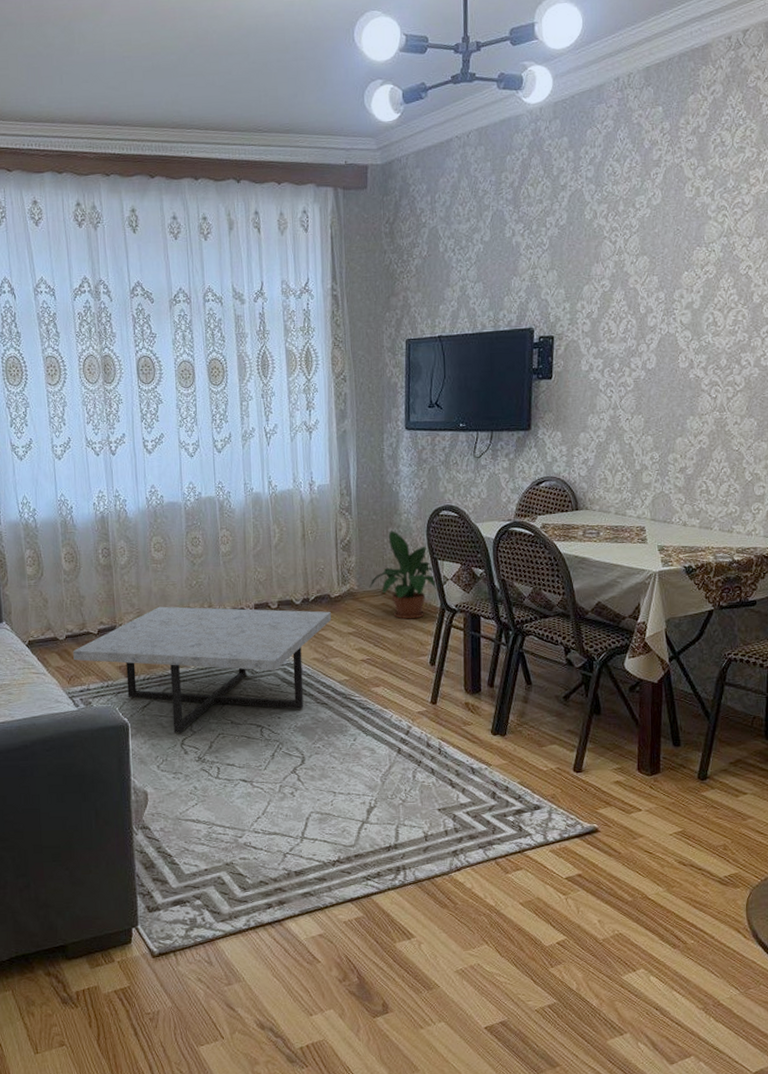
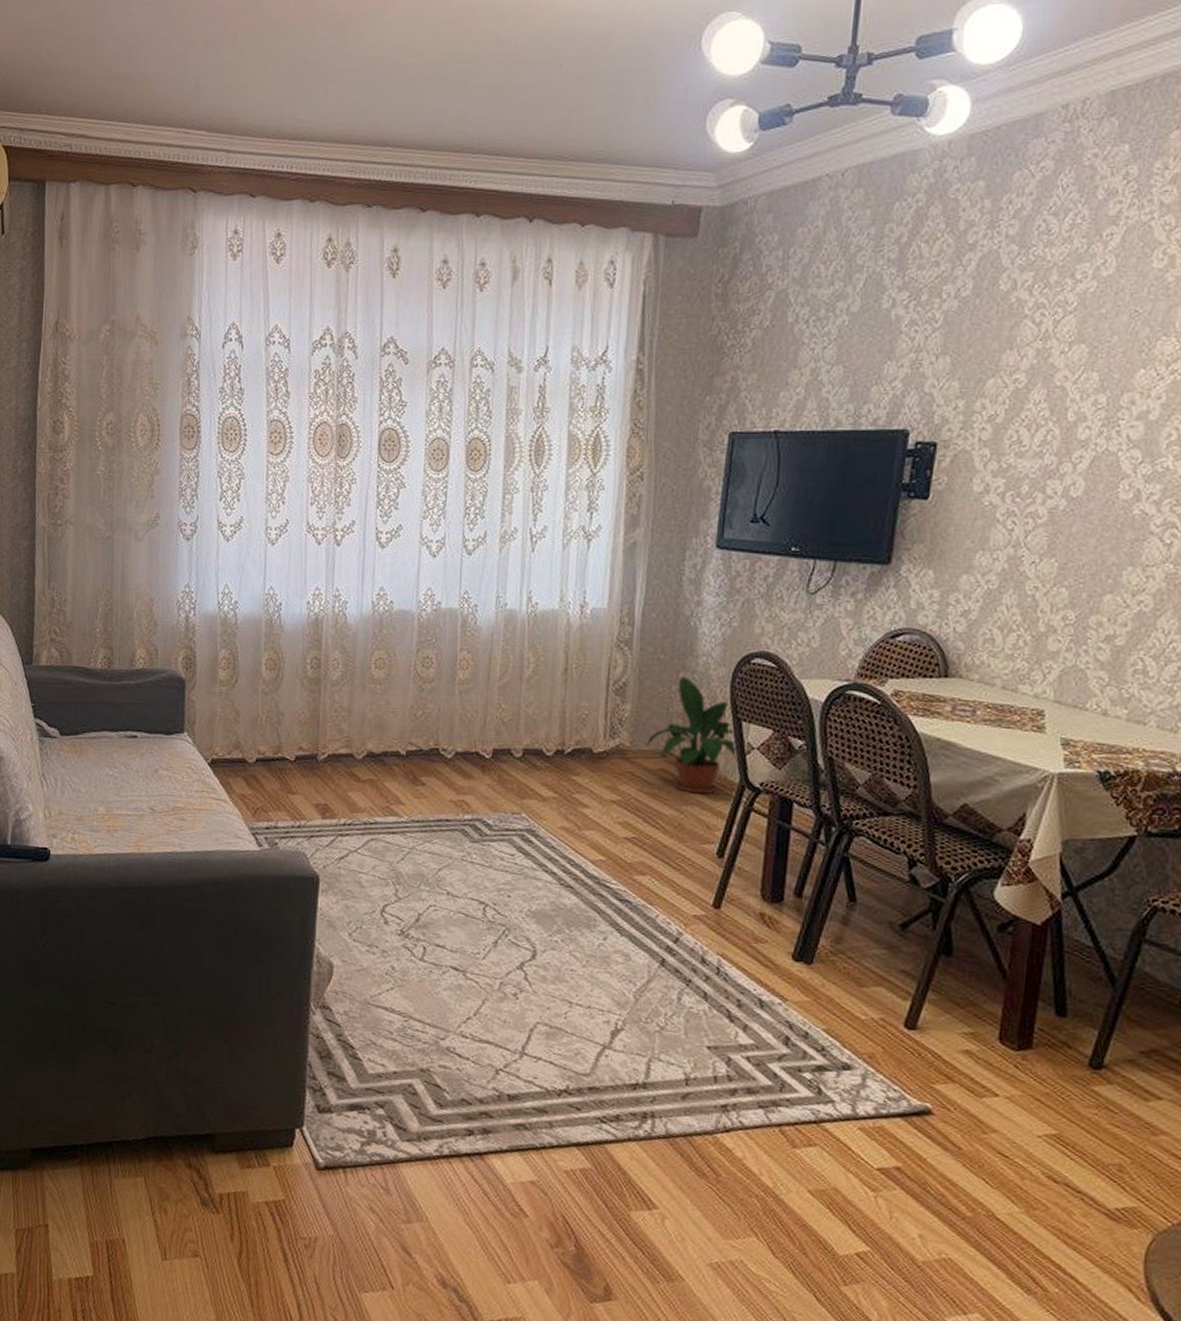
coffee table: present [73,606,331,733] -> none [262,737,591,897]

